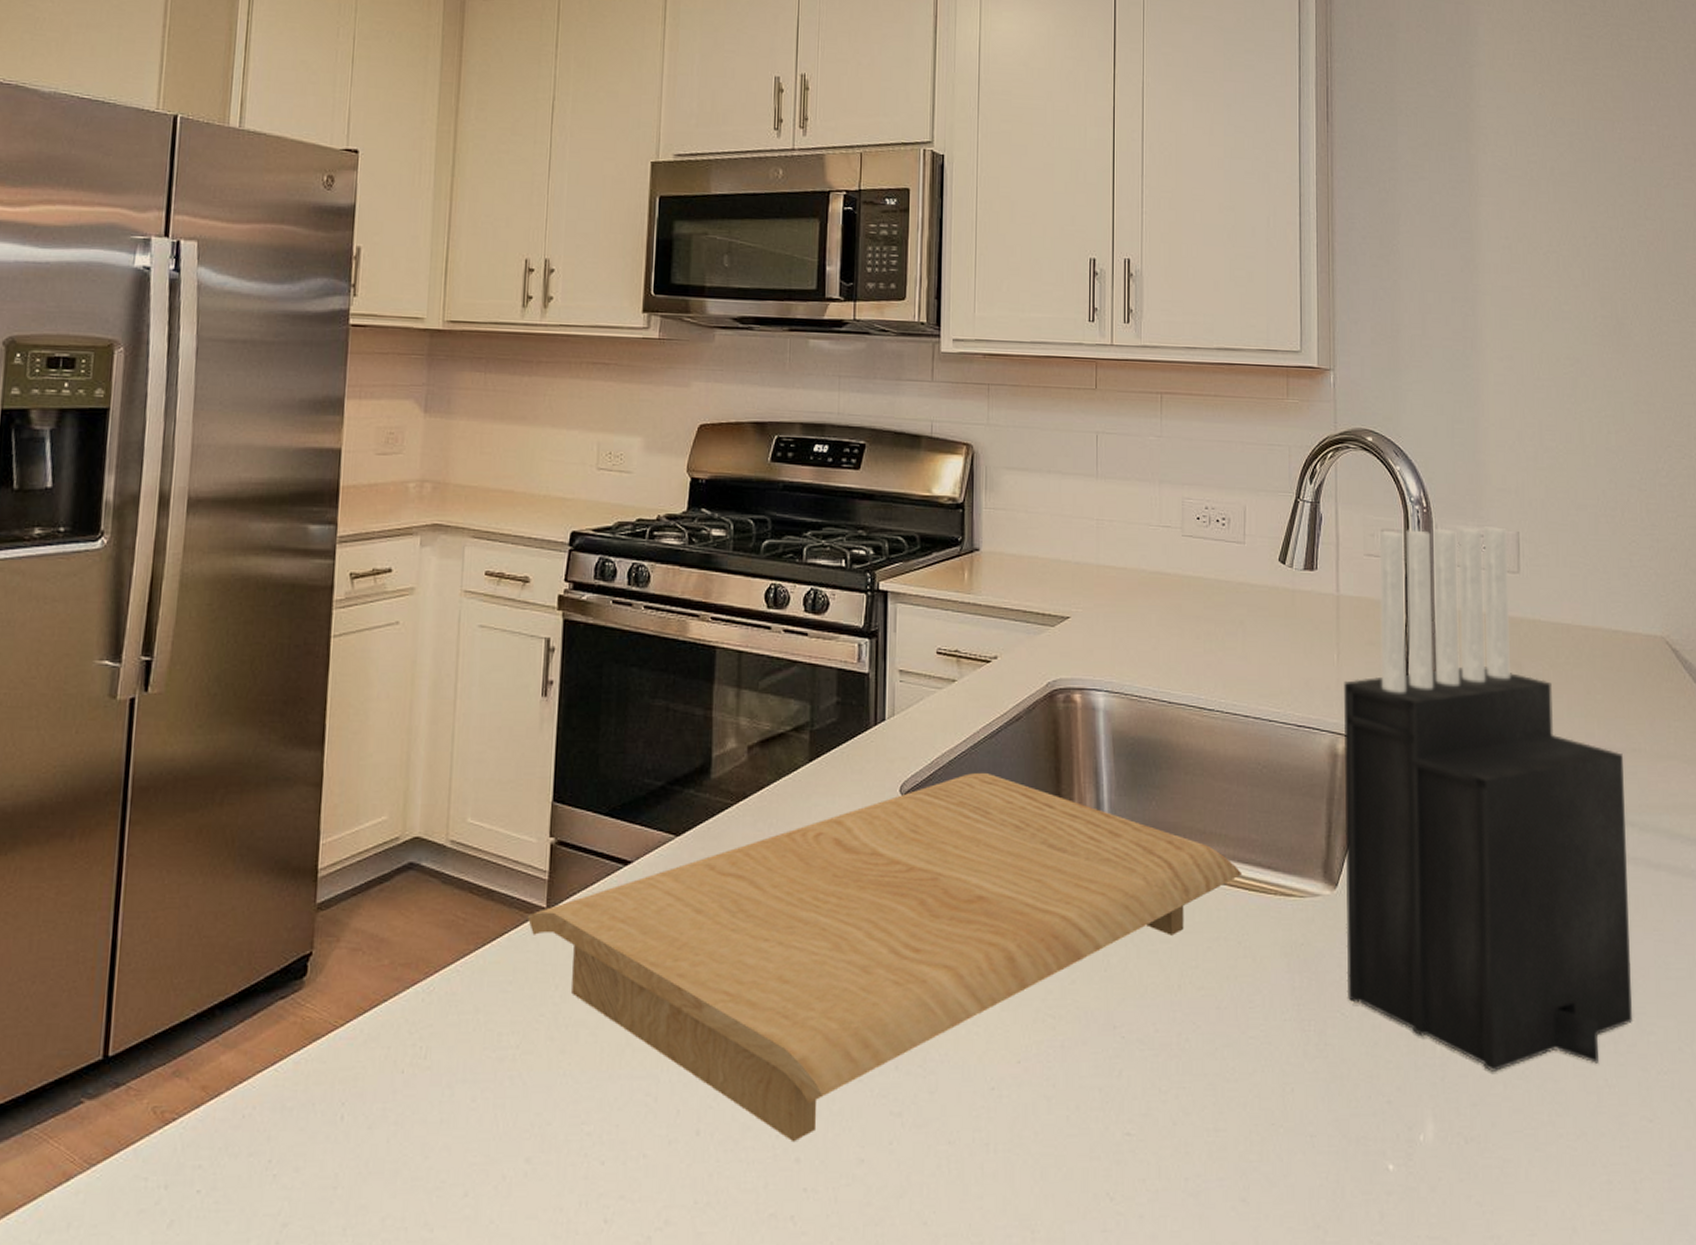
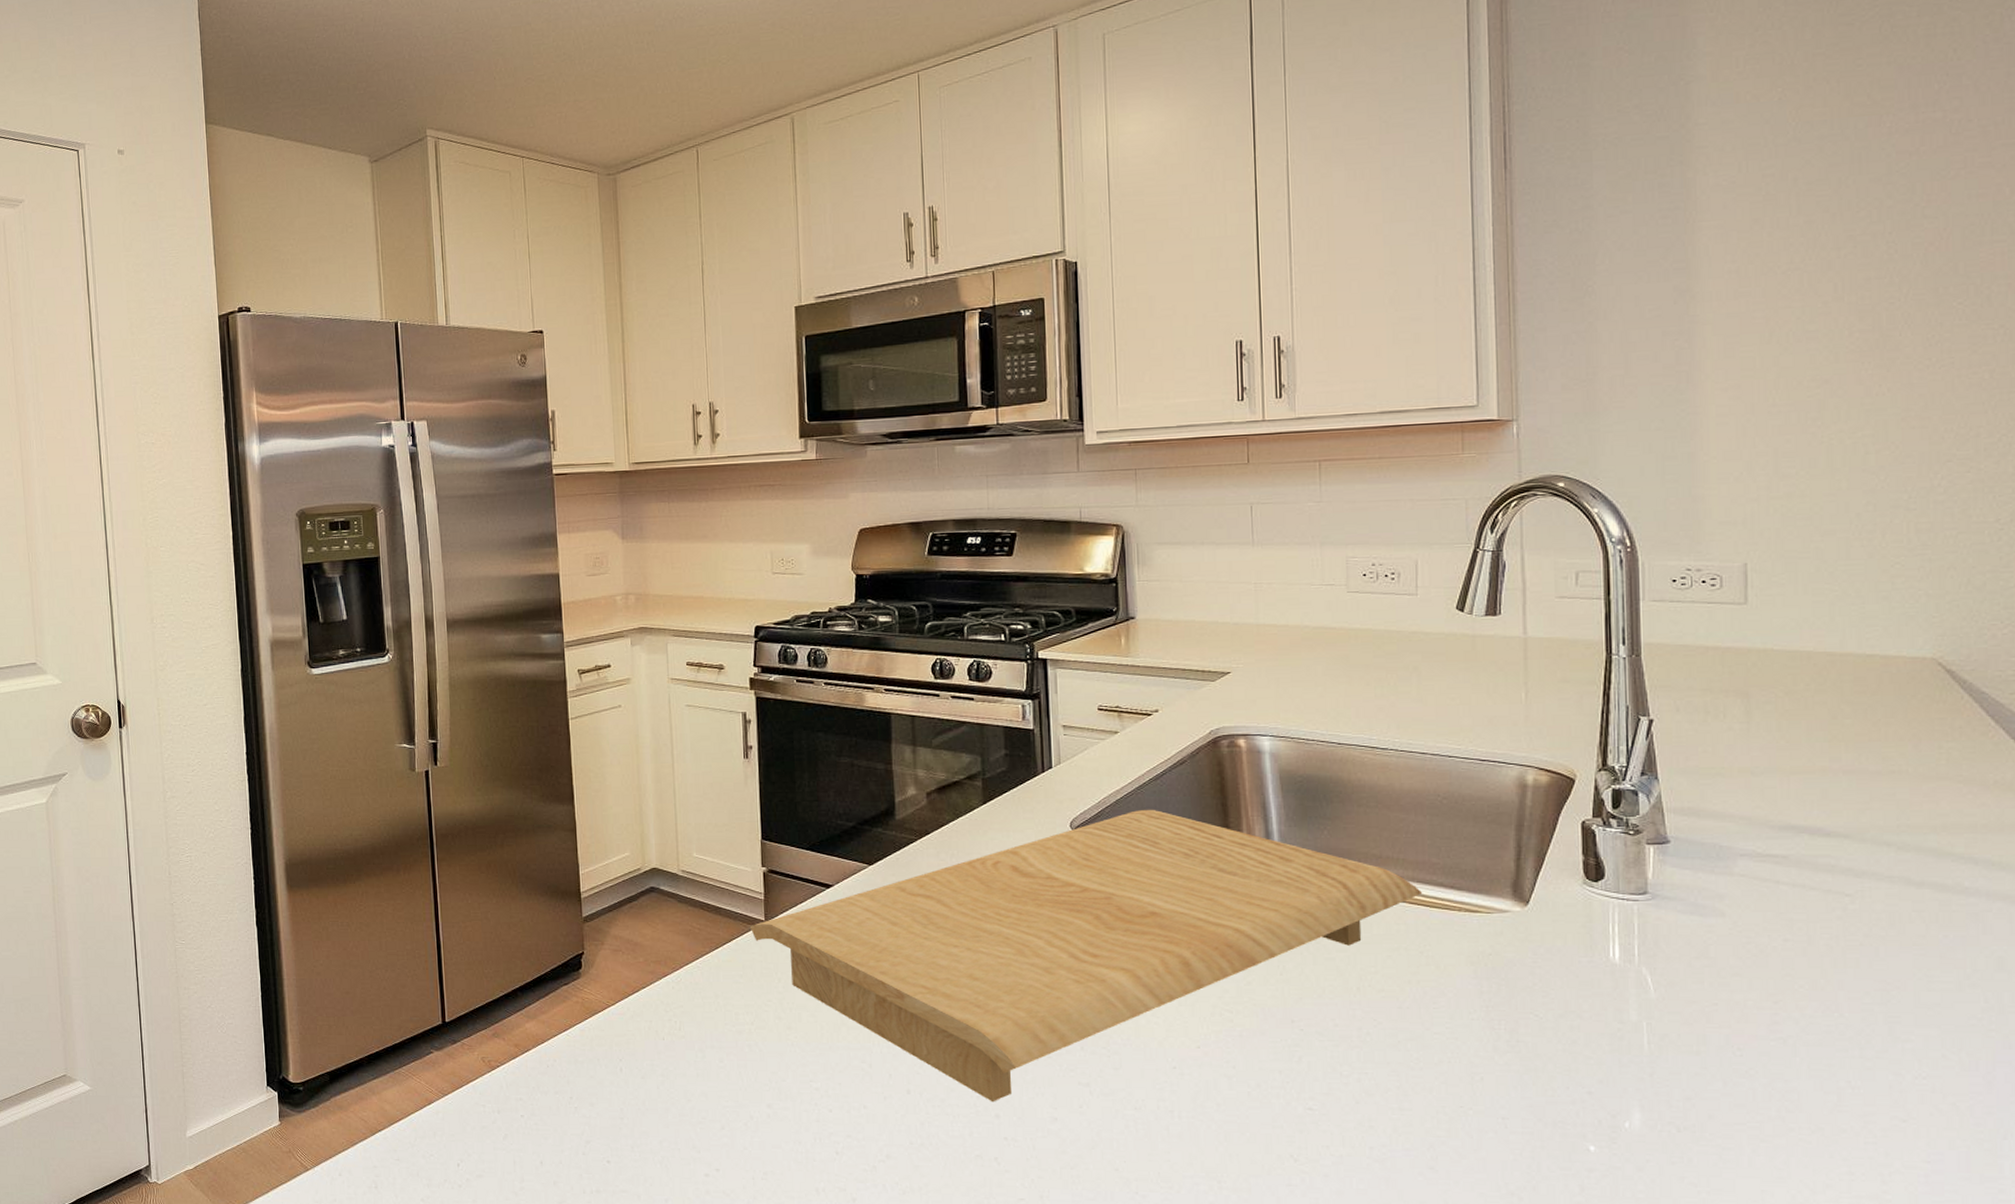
knife block: present [1344,526,1632,1072] -> none [1534,560,1883,1070]

